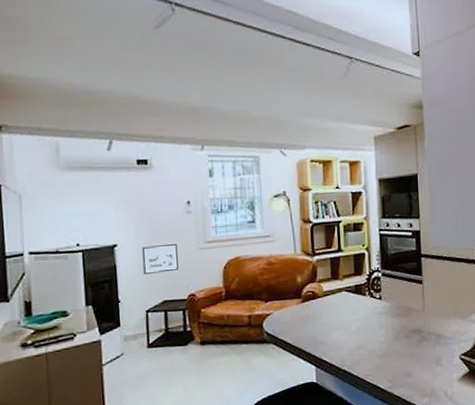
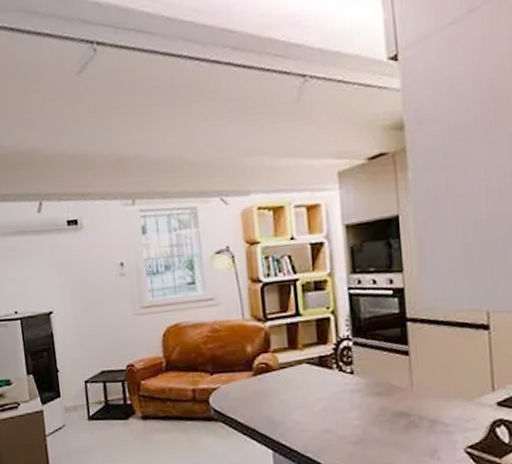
picture frame: present [141,243,179,275] -> none [77,309,115,344]

